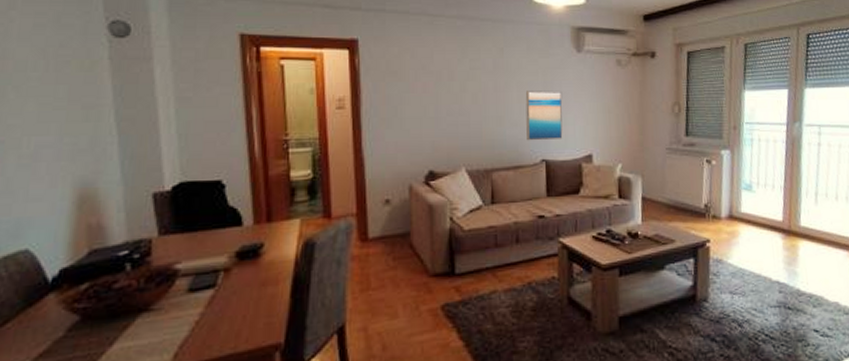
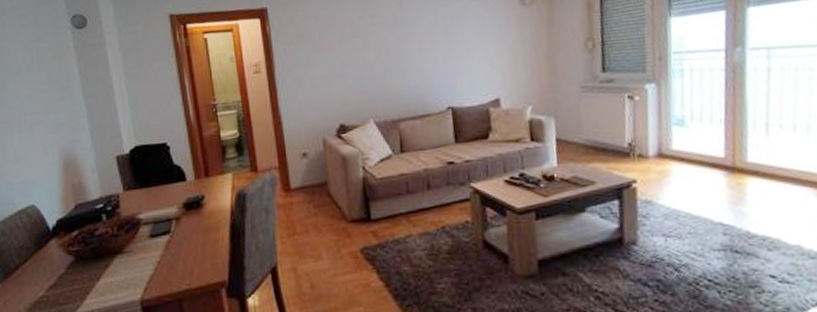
wall art: present [525,90,563,141] -> none [426,37,468,90]

